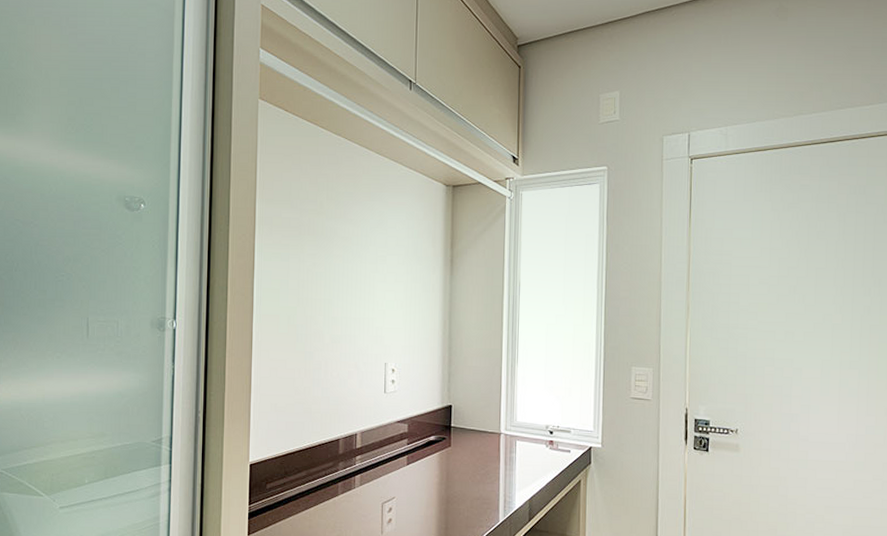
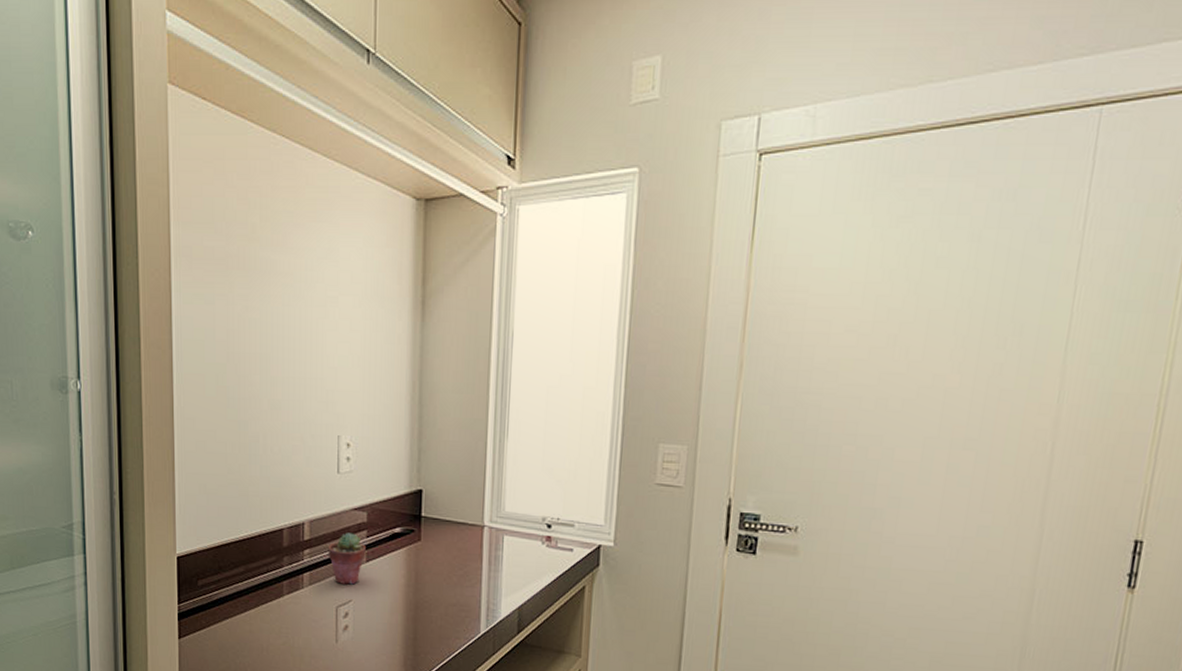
potted succulent: none [375,441,407,484] -> present [328,532,366,585]

